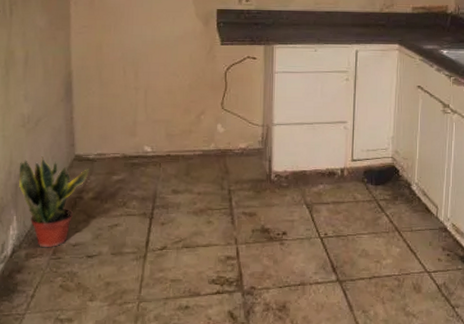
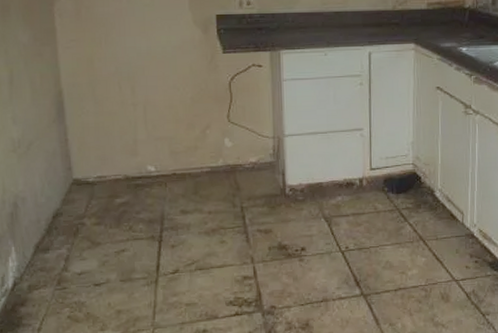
potted plant: present [18,156,90,248] -> none [13,182,91,279]

